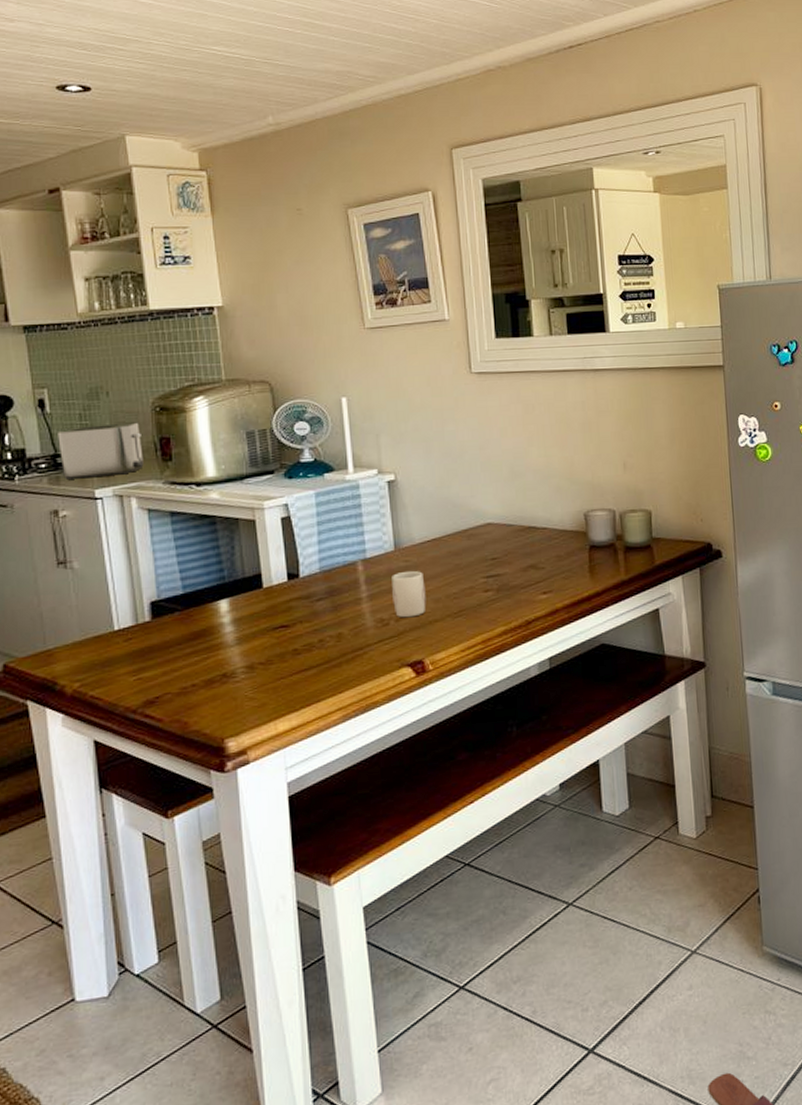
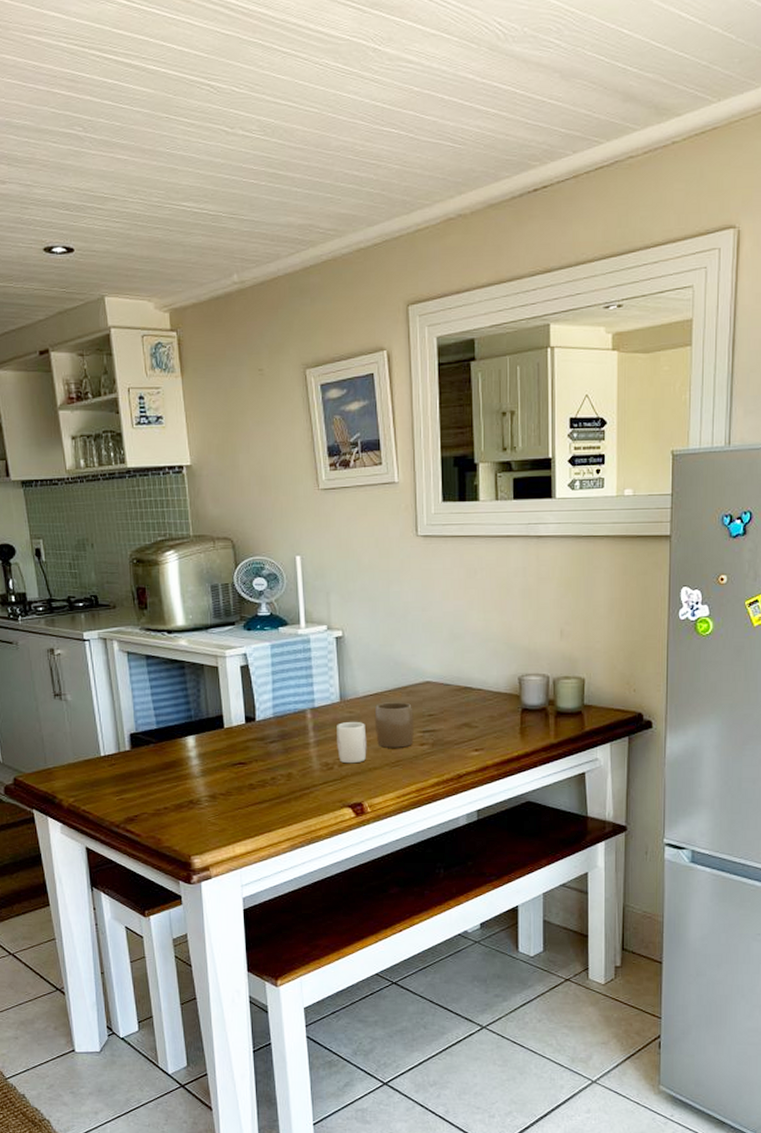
toaster: present [58,422,144,481] -> none [52,572,123,623]
mug: none [433,546,477,598] -> present [374,702,414,748]

